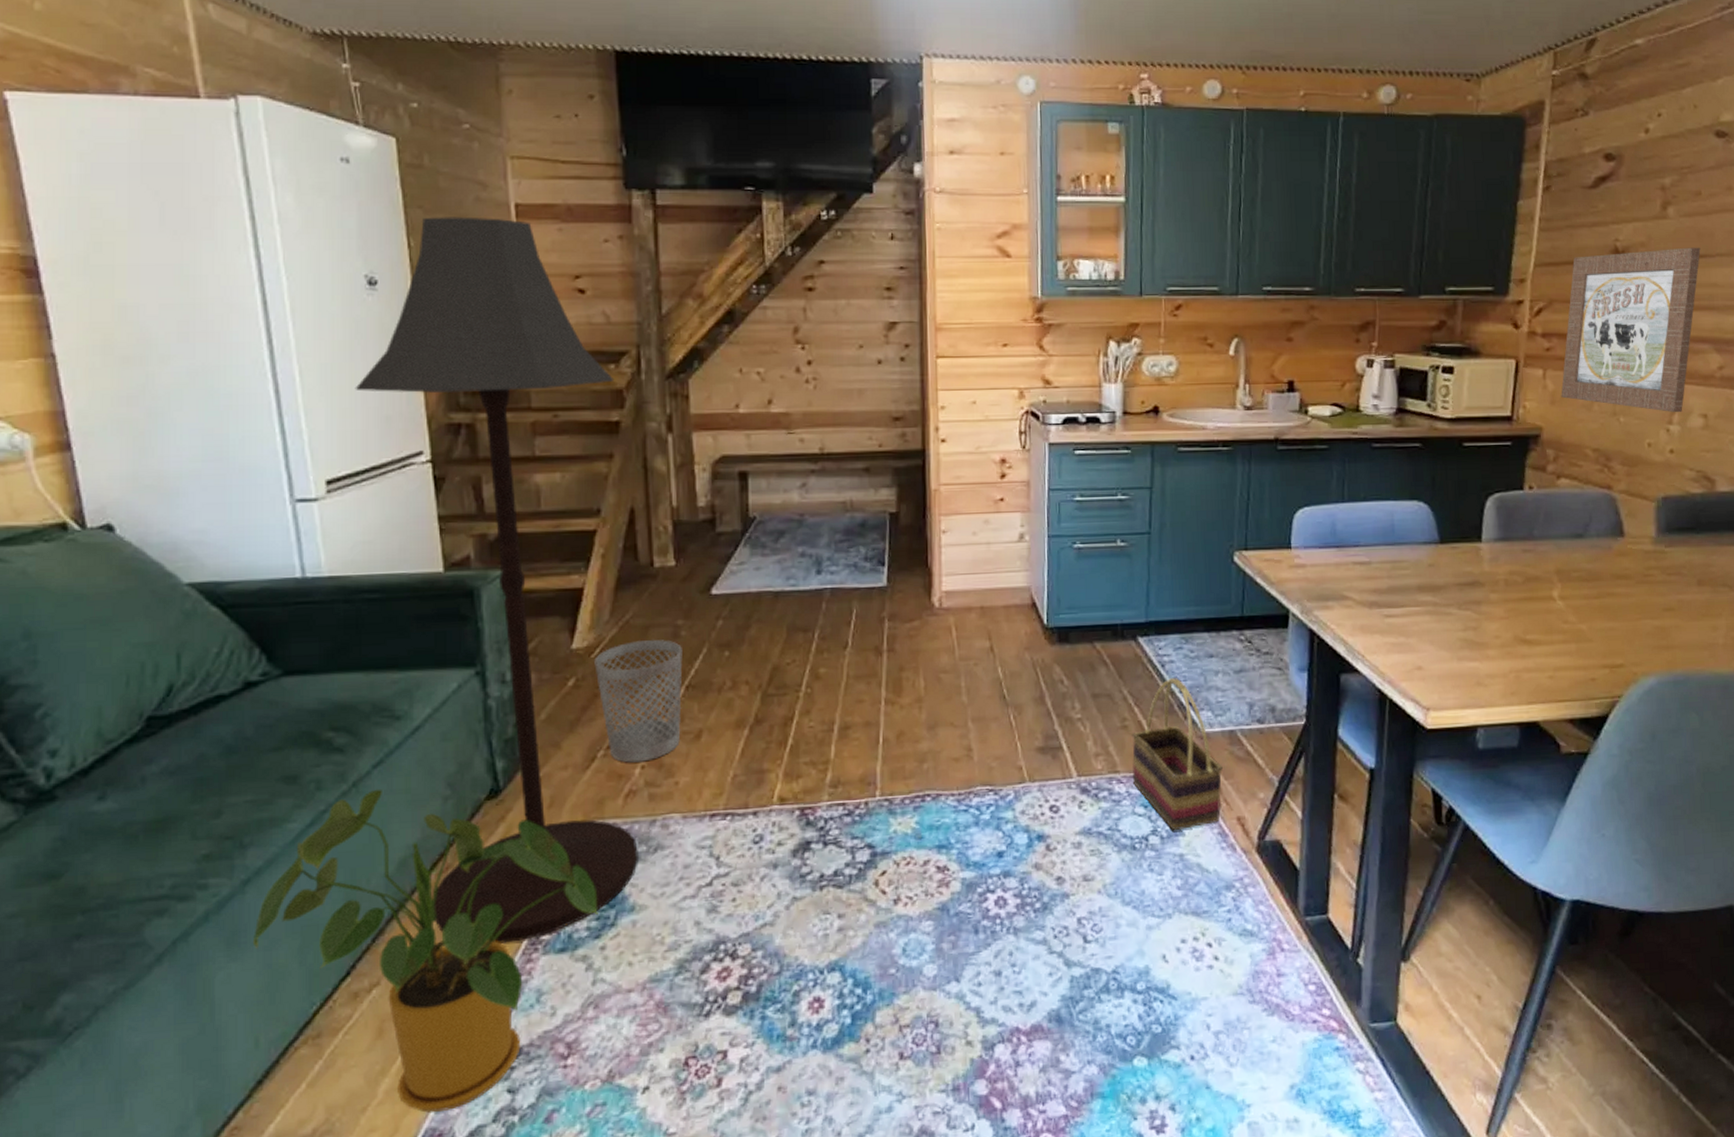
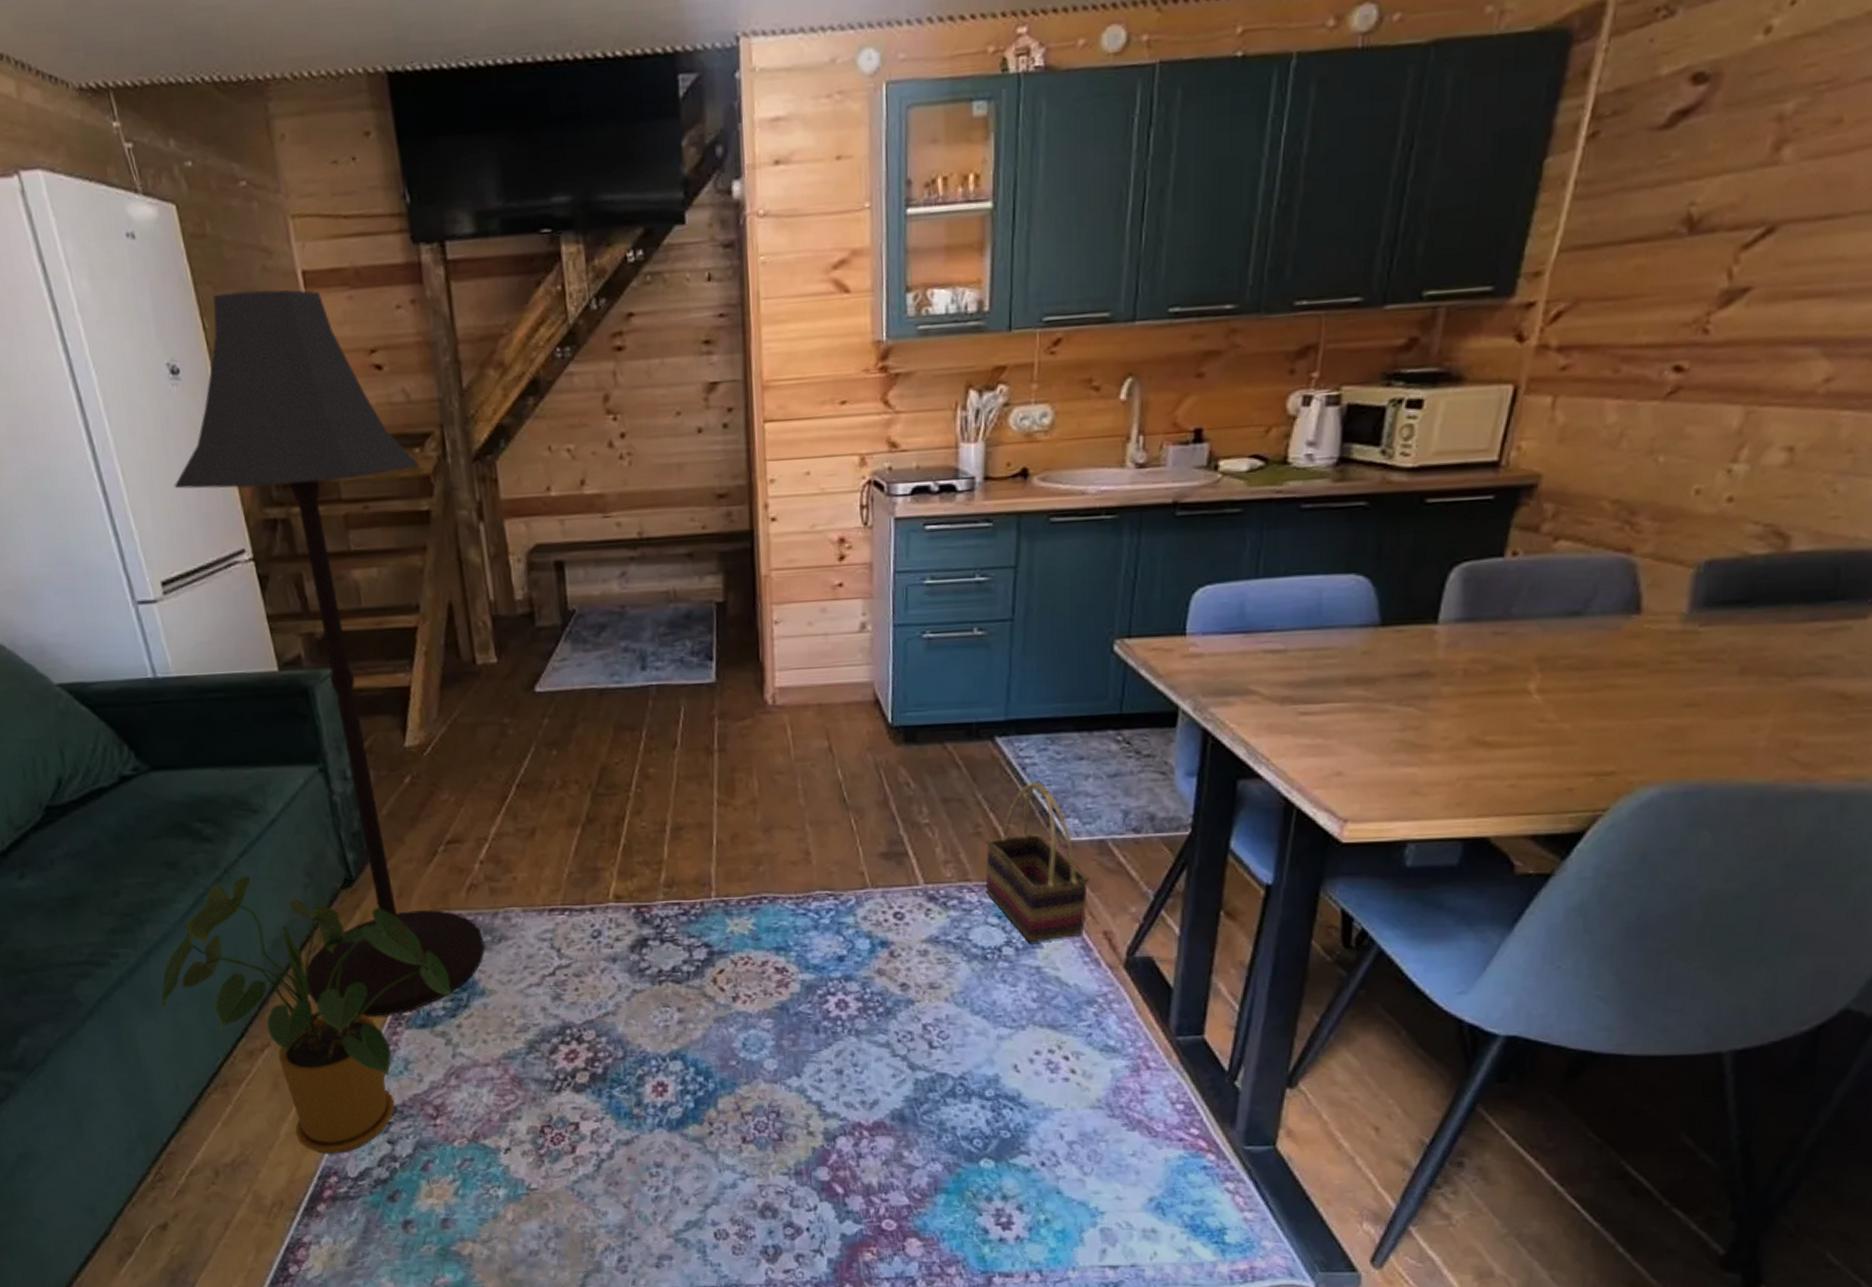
wastebasket: present [594,640,683,763] -> none [427,738,515,858]
wall art: present [1561,247,1701,413] -> none [1574,204,1827,447]

